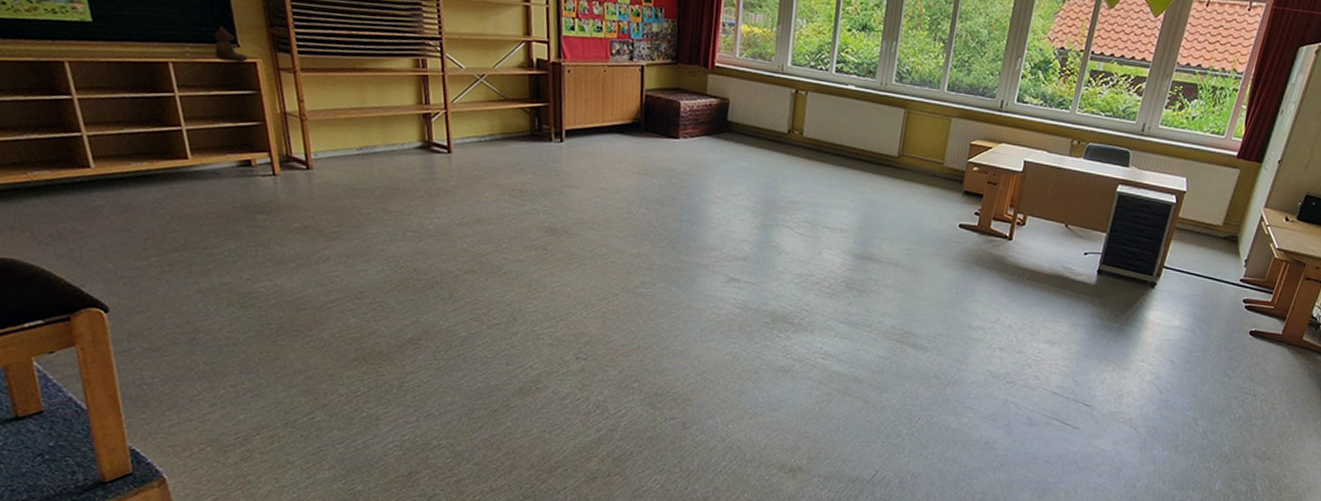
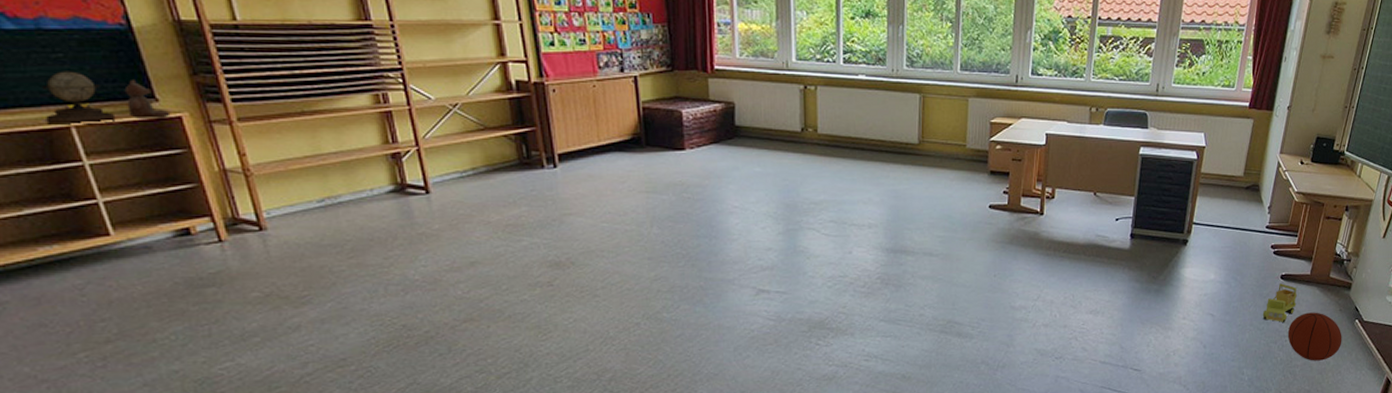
globe: none [150,13,205,62] -> present [41,71,117,125]
toy truck: none [1225,339,1266,379] -> present [1262,283,1297,322]
basketball: none [1249,372,1309,424] -> present [1287,312,1342,361]

